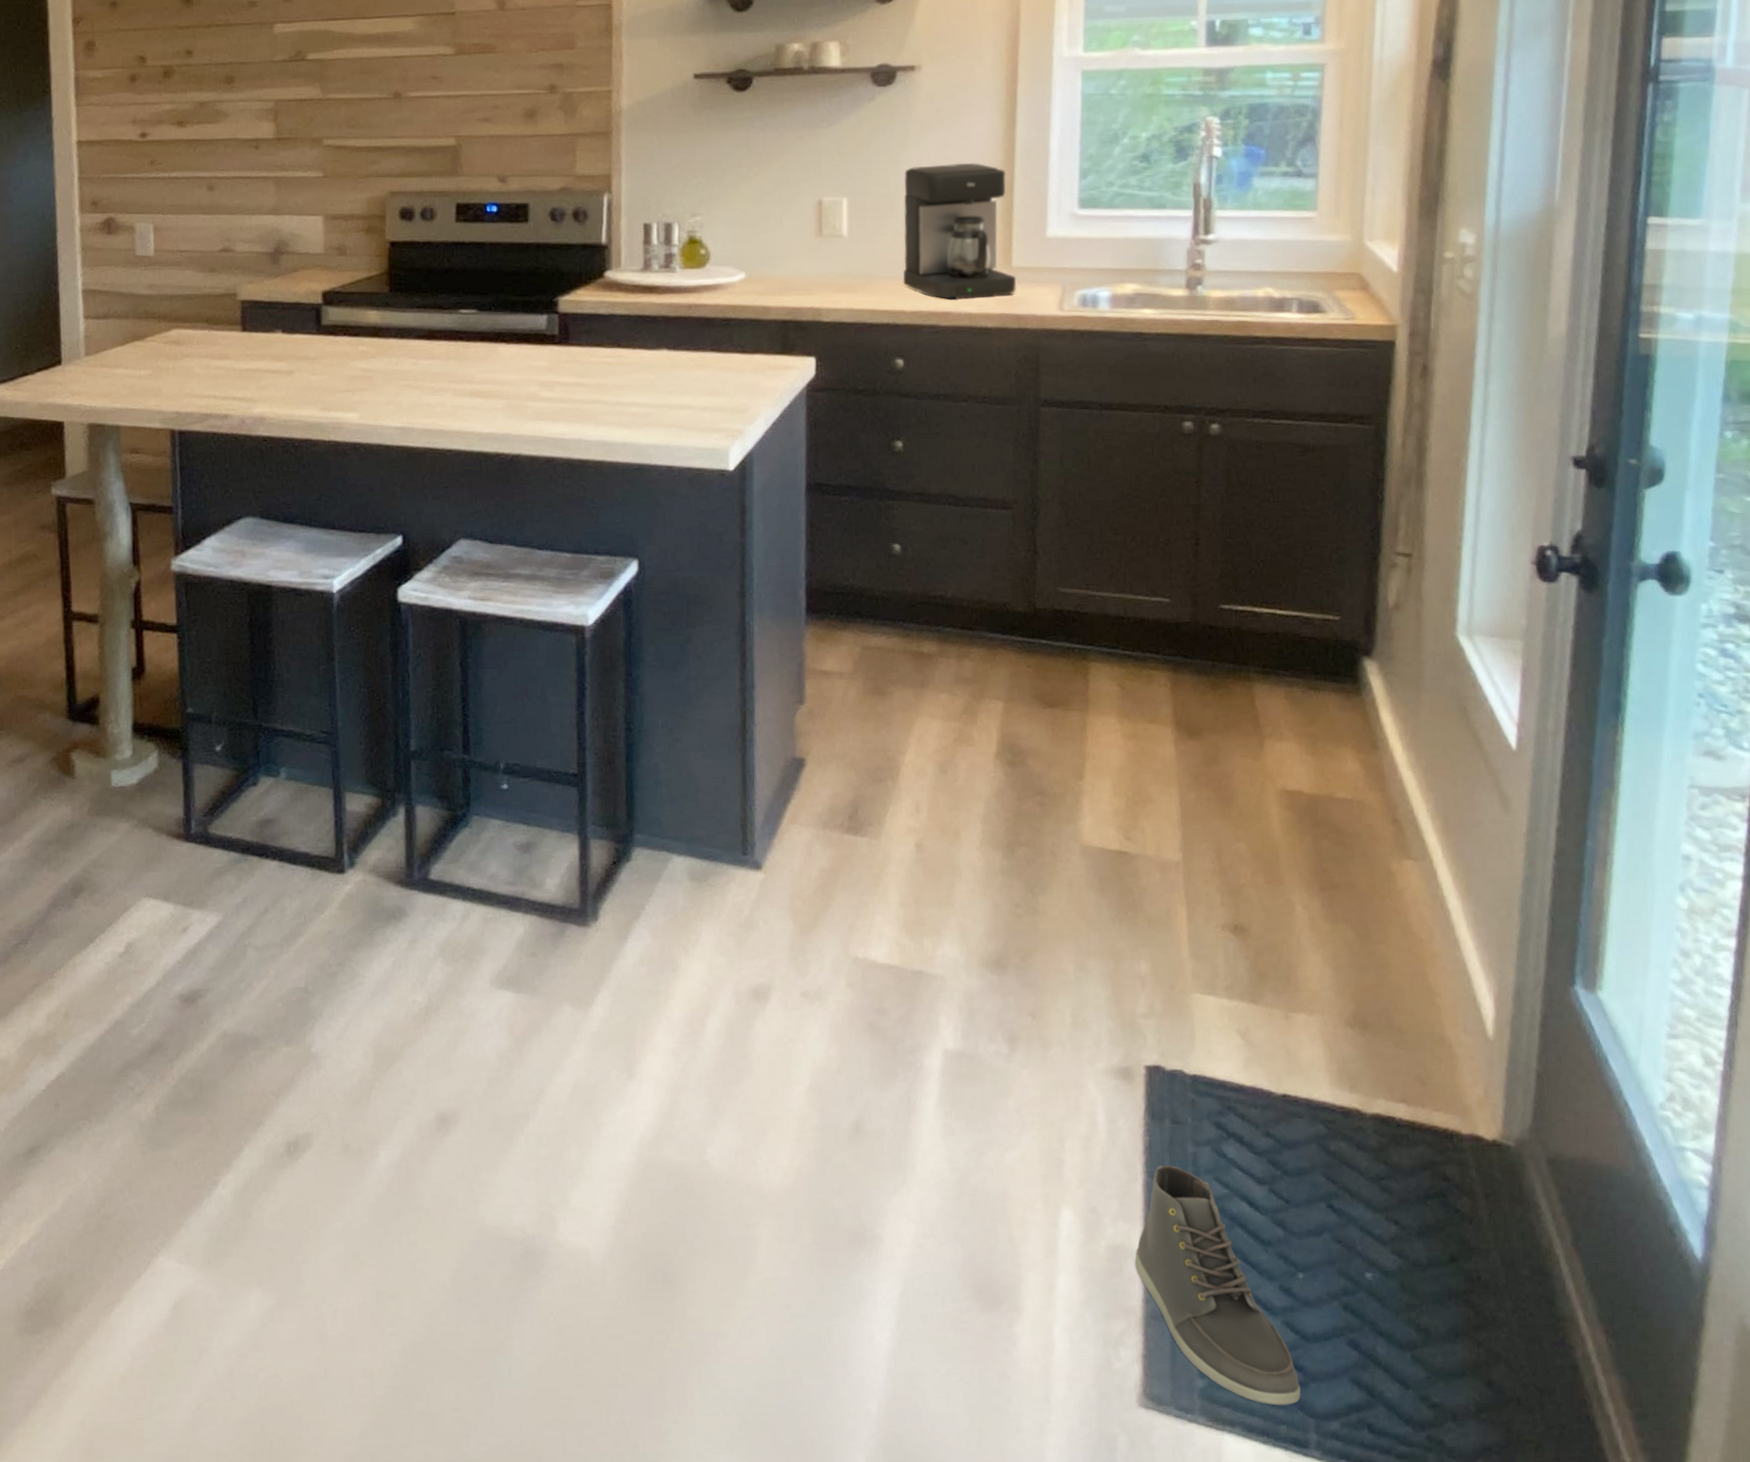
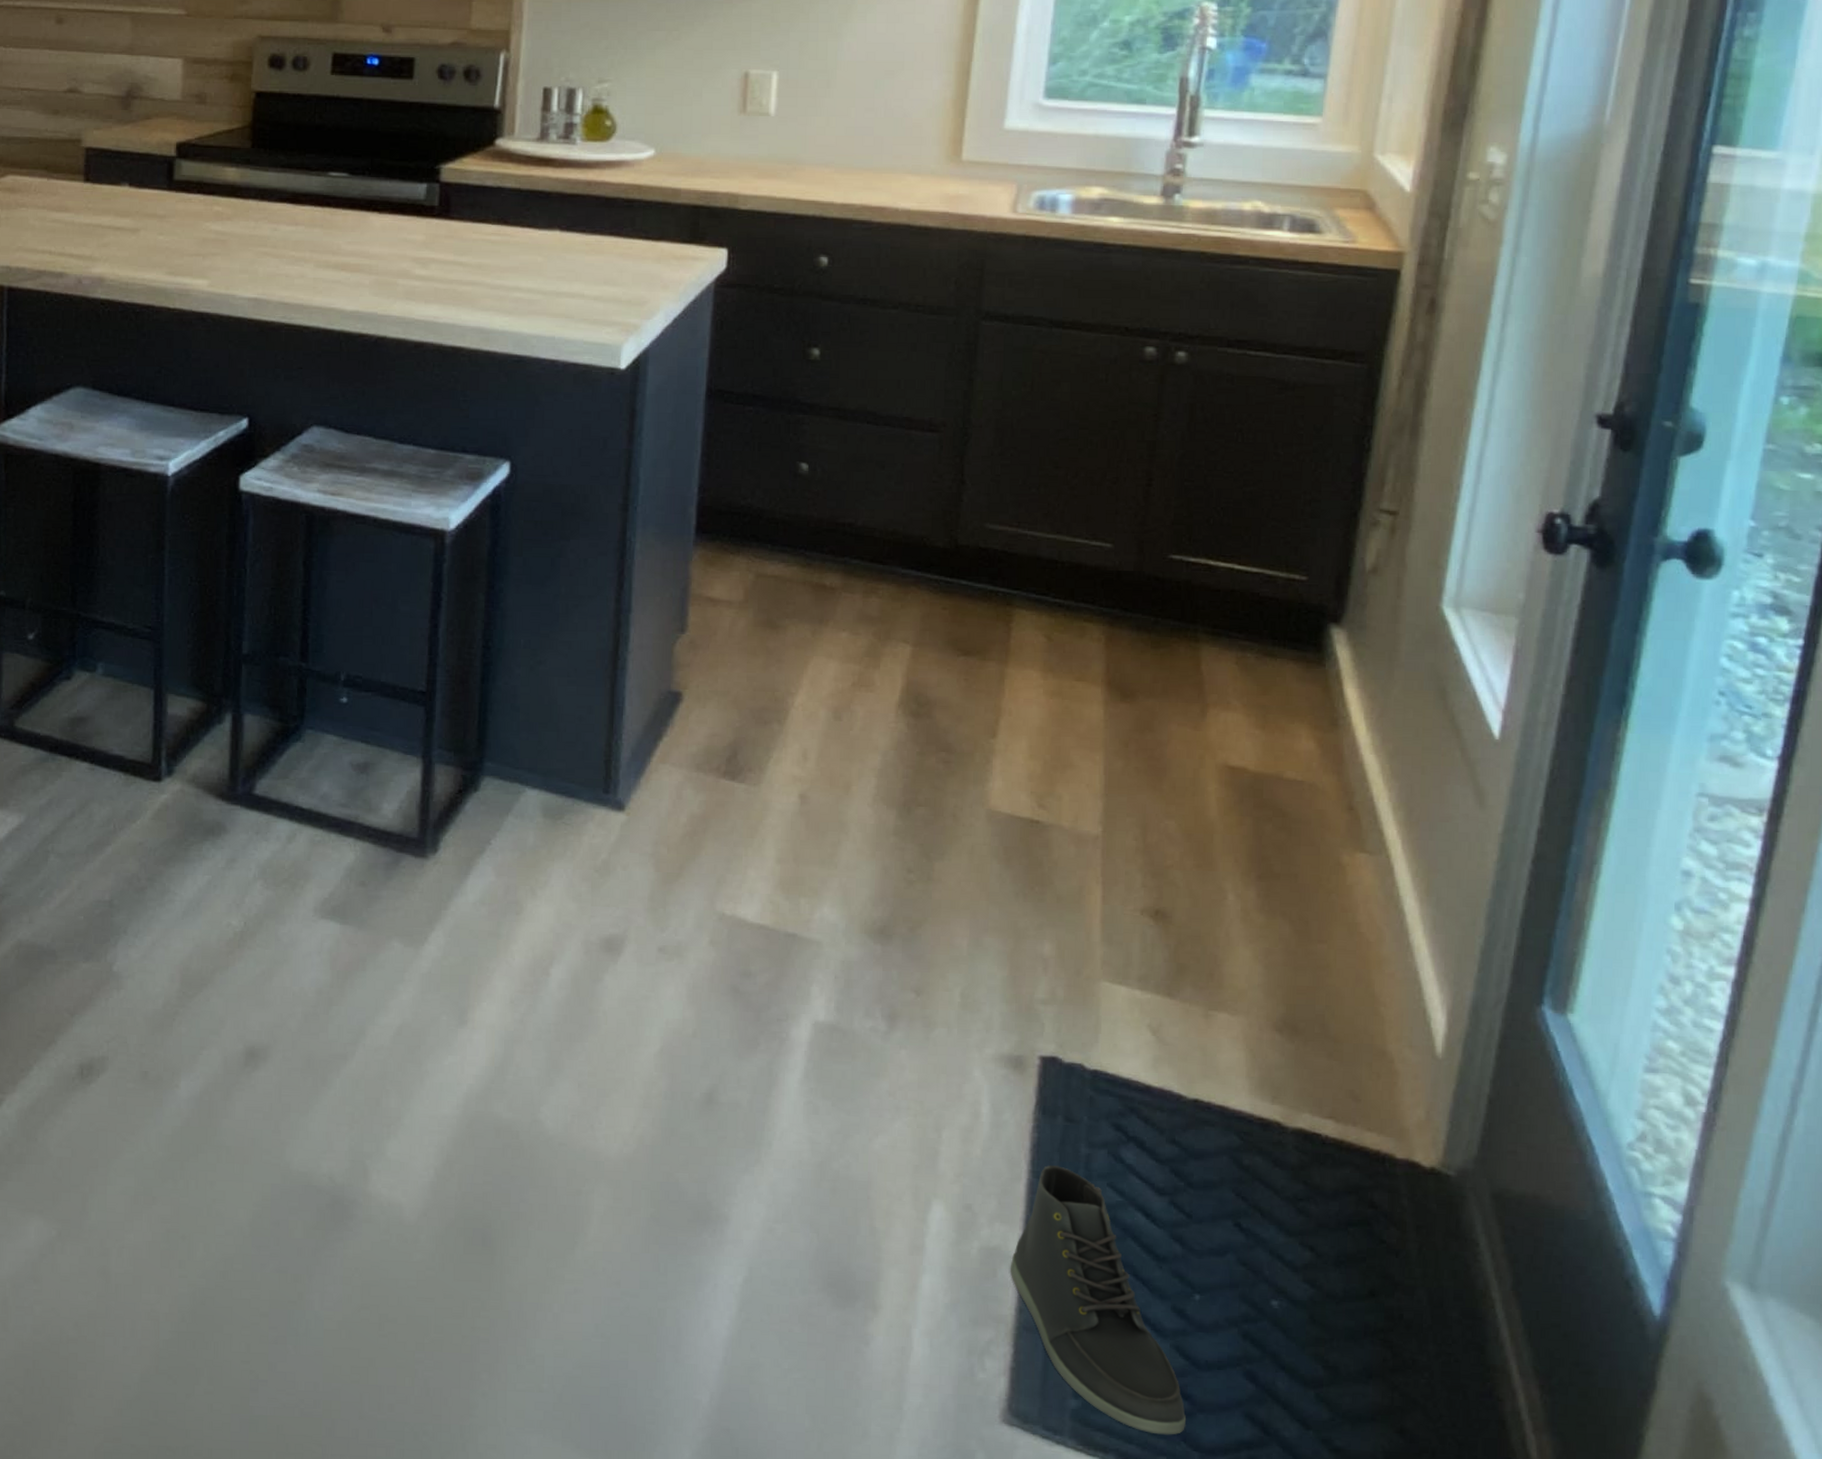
coffee maker: present [903,163,1017,299] -> none [834,39,965,193]

